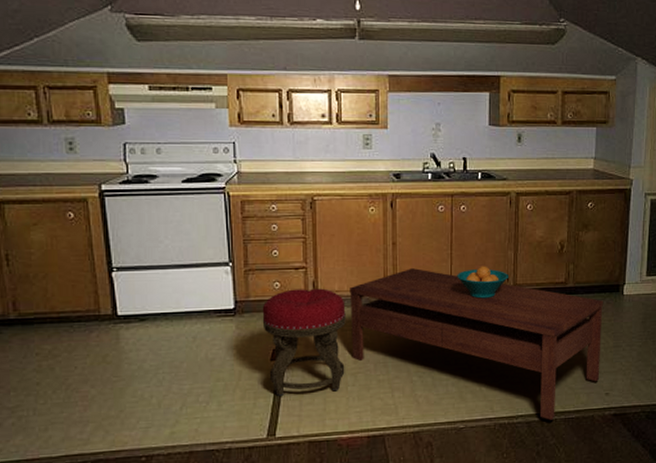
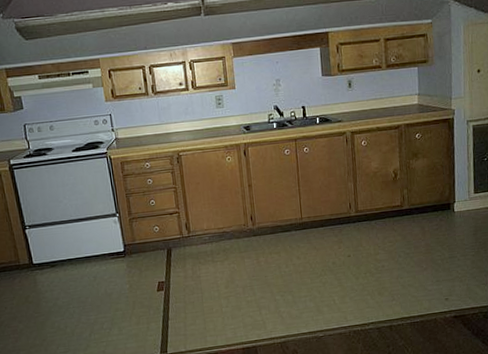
stool: present [262,288,346,396] -> none [146,228,219,320]
coffee table: present [349,268,603,420] -> none [216,205,439,325]
fruit bowl: present [457,266,508,299] -> none [306,197,351,226]

